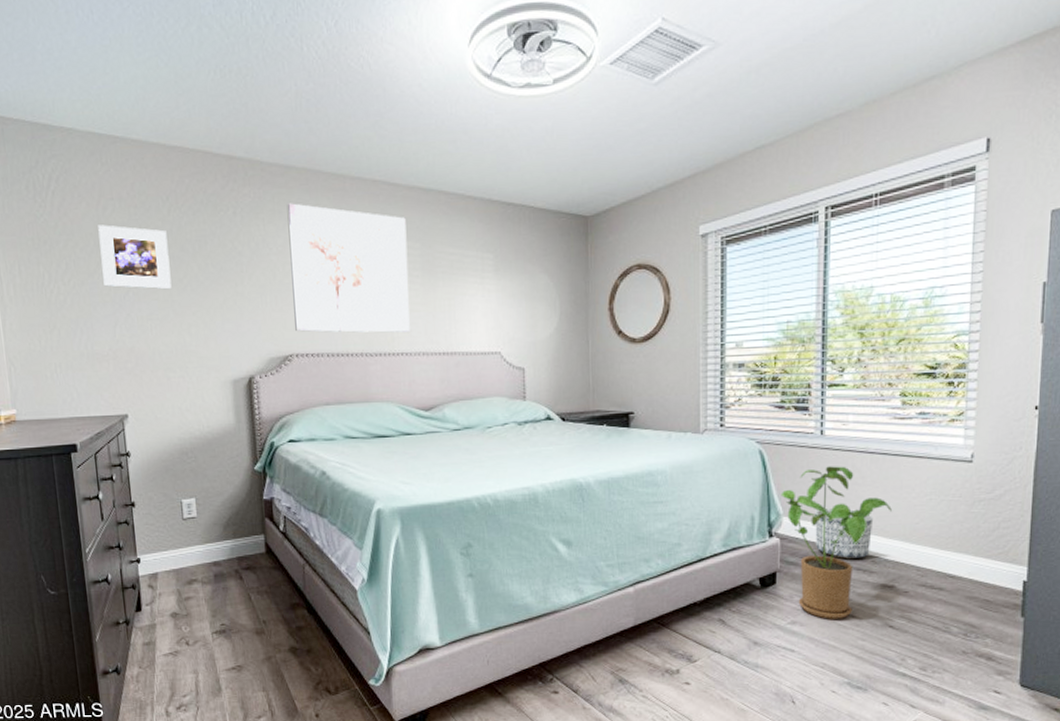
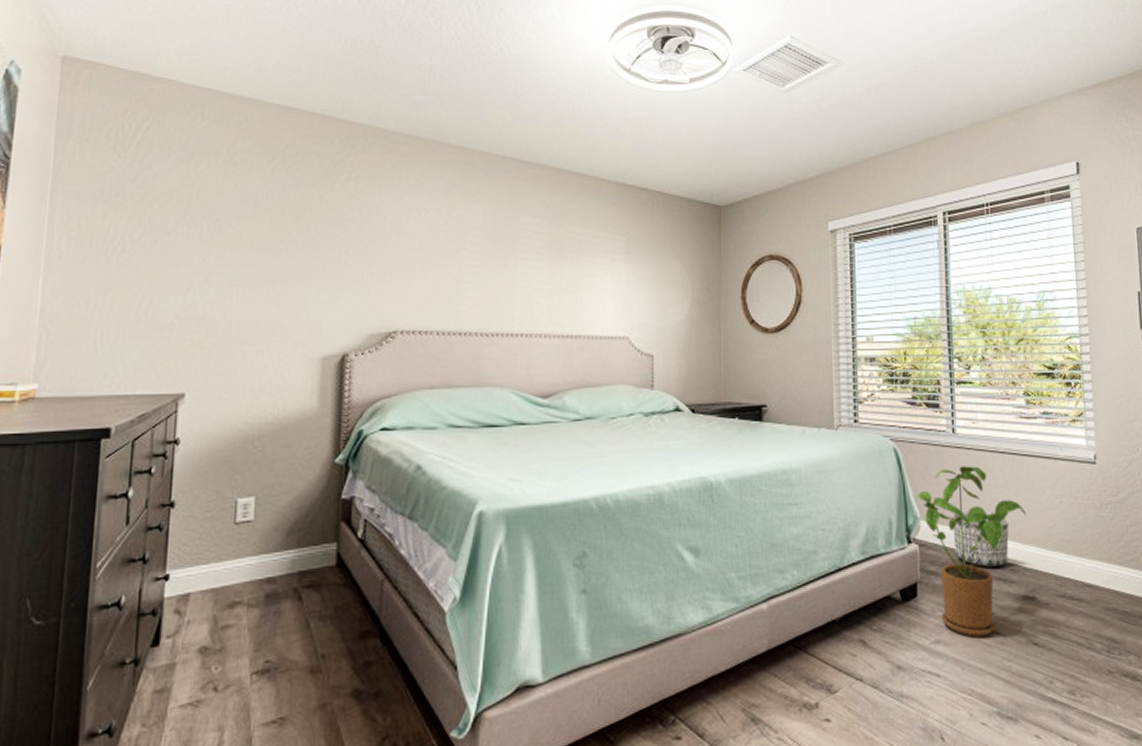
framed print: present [98,225,172,290] -> none [182,180,267,254]
wall art: present [287,203,410,333] -> none [403,173,536,312]

